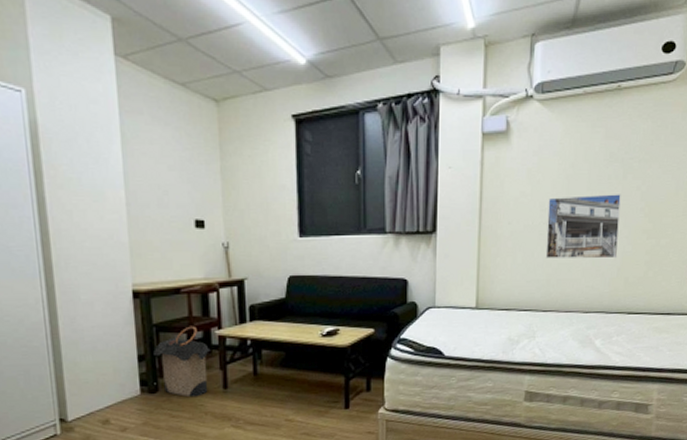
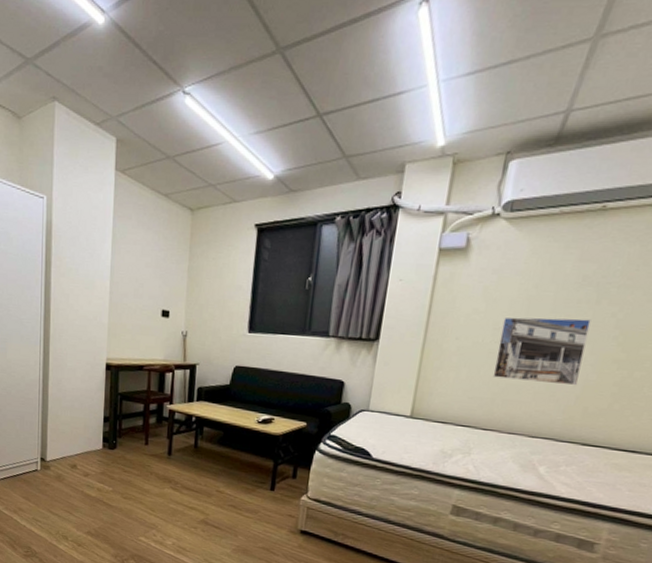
laundry hamper: present [154,326,211,398] -> none [116,398,162,459]

